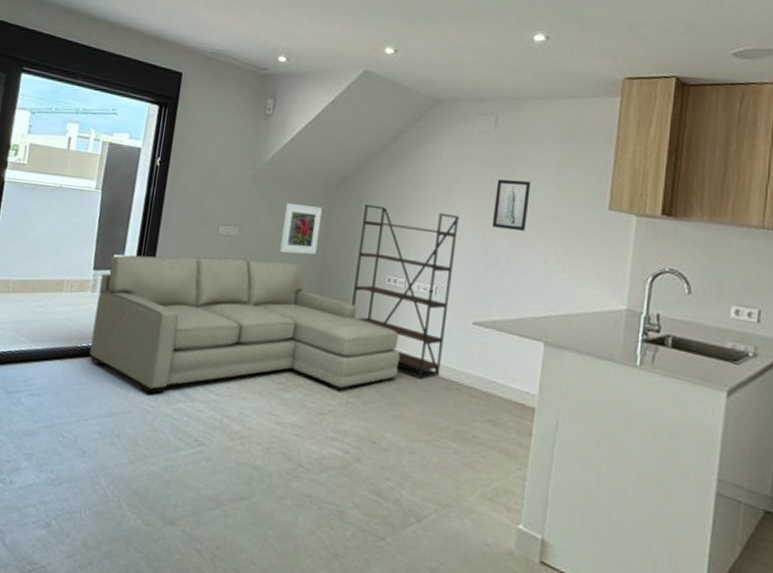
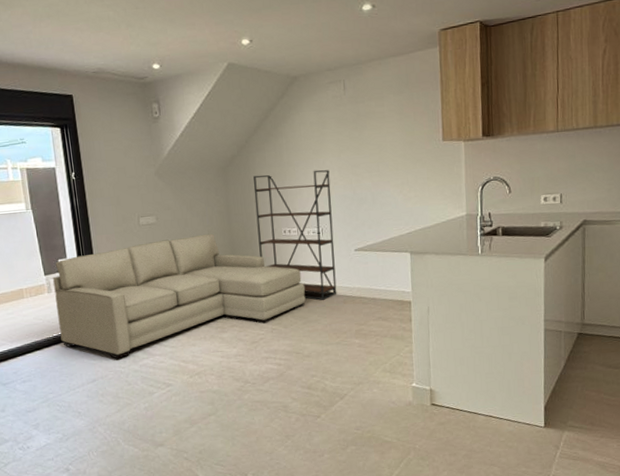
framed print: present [279,202,322,255] -> none [189,186,223,229]
wall art: present [492,179,531,231] -> none [353,131,382,173]

